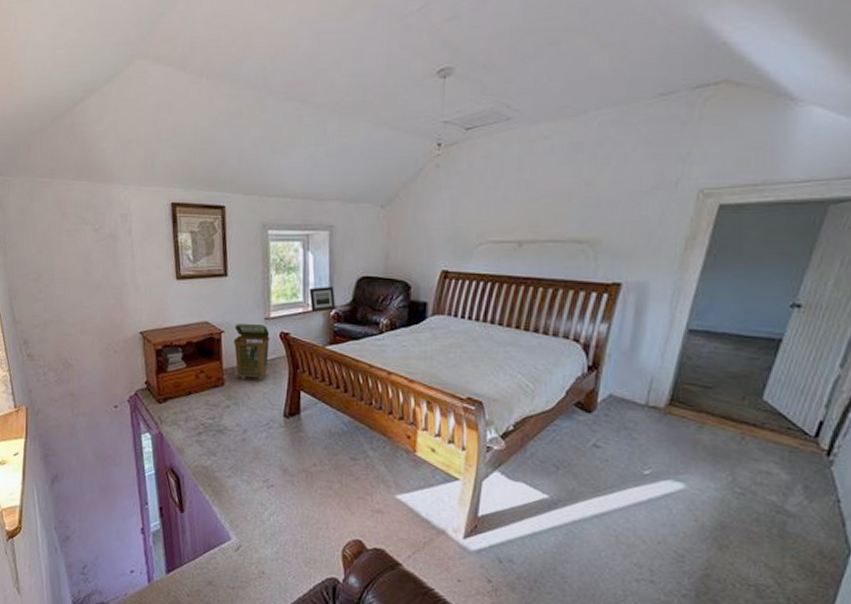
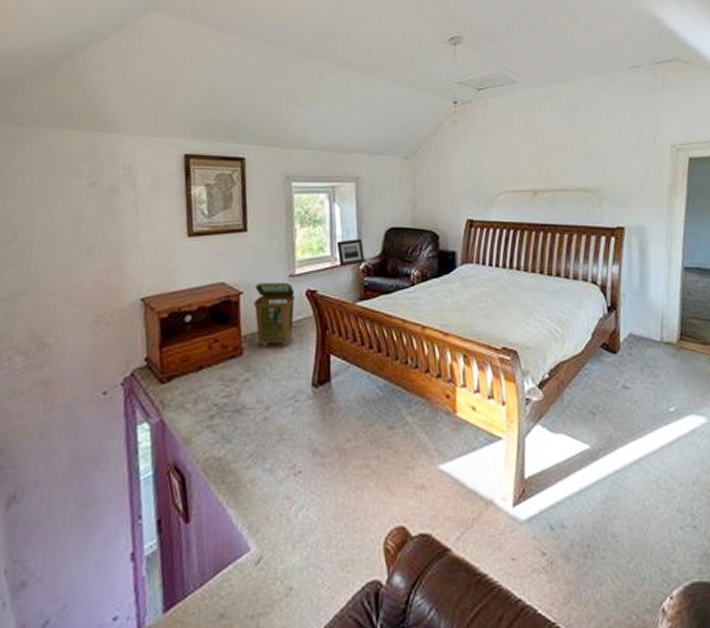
books: present [156,345,187,373] -> none [160,312,198,345]

